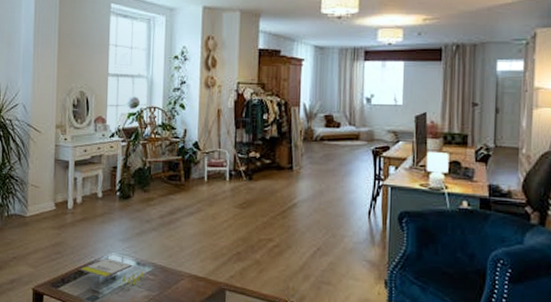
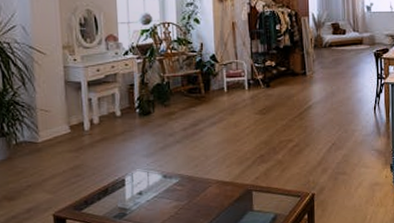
board game: present [79,258,144,286] -> none [102,175,171,198]

